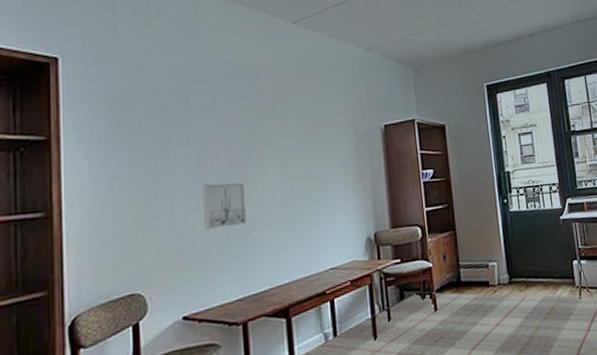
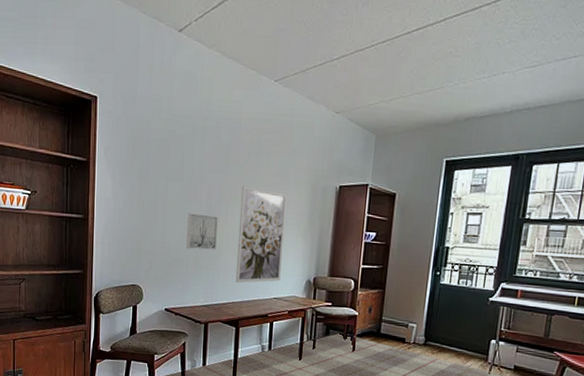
wall art: none [269,140,335,261] -> present [235,186,287,283]

